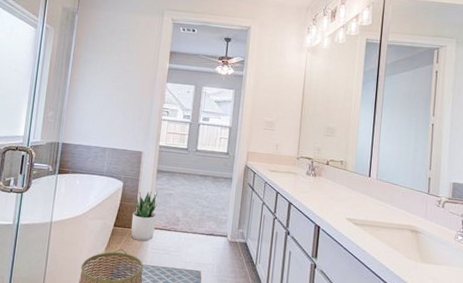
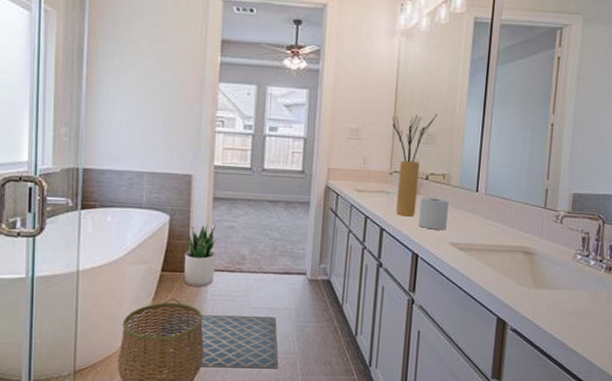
vase: none [299,112,336,195] -> present [392,114,437,217]
toilet paper roll: none [320,179,346,207] -> present [418,197,449,230]

